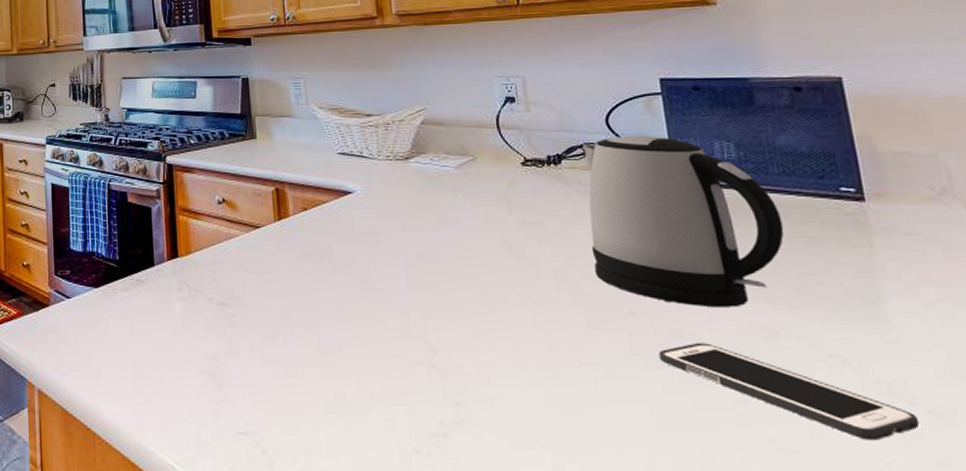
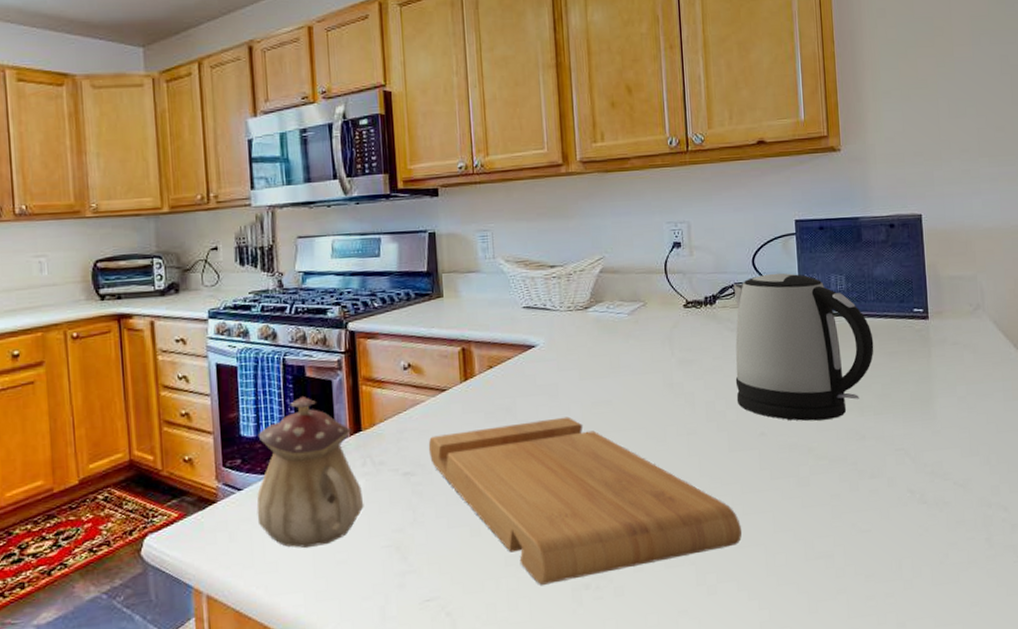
teapot: none [83,219,180,361] -> present [256,395,364,548]
cutting board: none [242,267,610,441] -> present [428,416,742,585]
cell phone: present [659,342,920,441] -> none [781,451,948,513]

